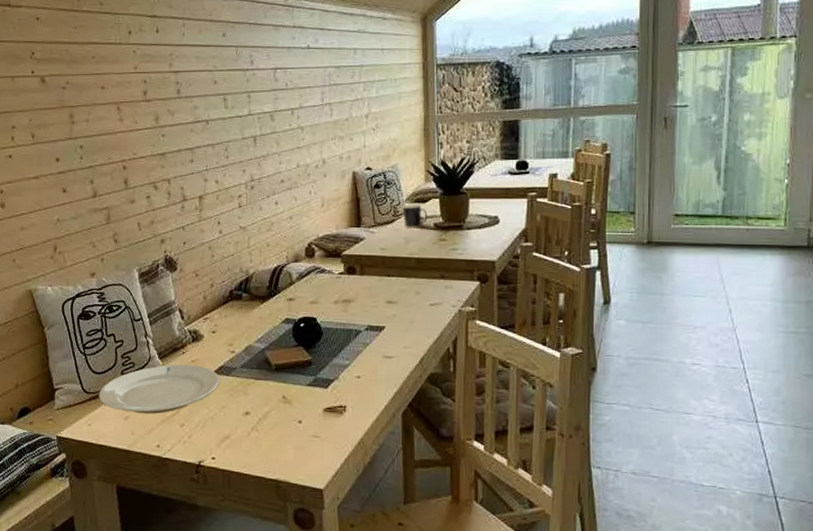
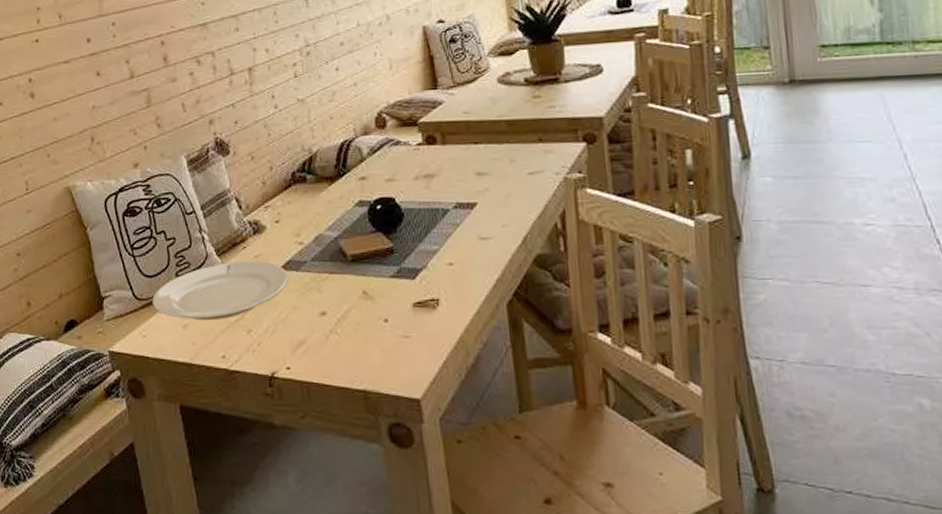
mug: present [402,205,428,228] -> none [485,58,516,86]

